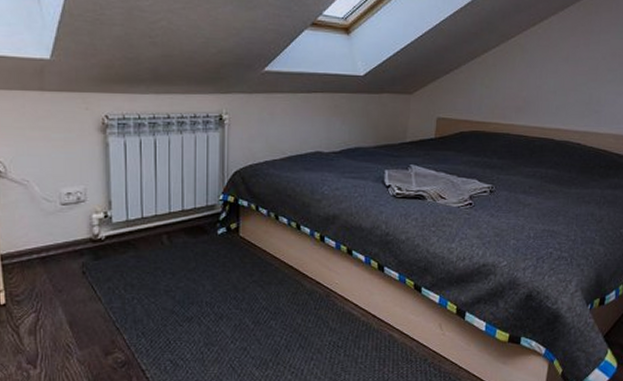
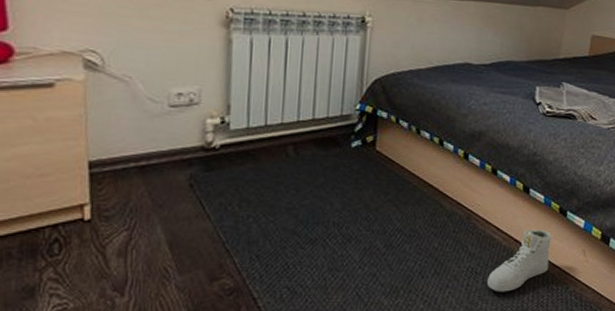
sneaker: none [349,305,408,364] -> present [487,230,552,292]

